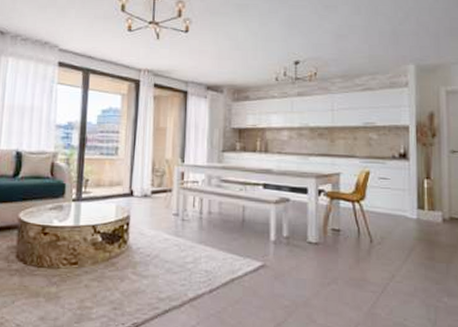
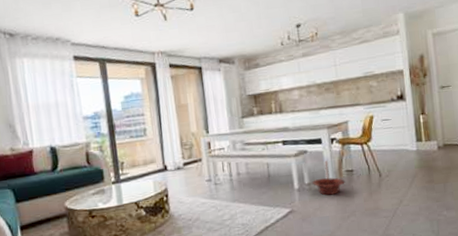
basket: none [291,213,330,255] -> present [312,160,346,195]

